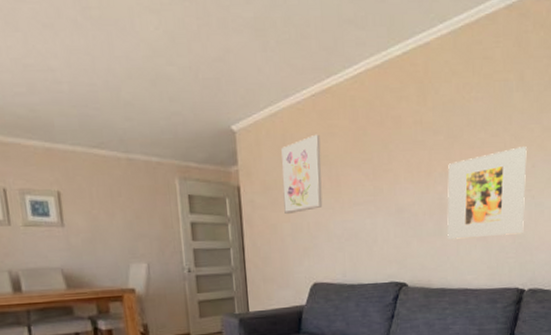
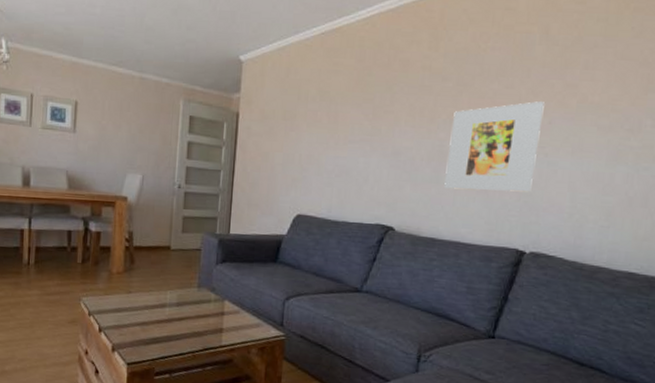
wall art: present [281,134,323,215] -> none [278,70,324,145]

